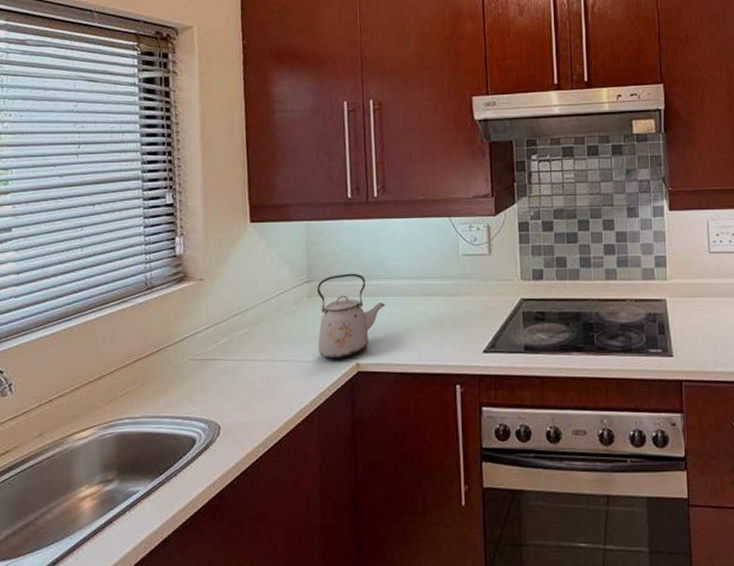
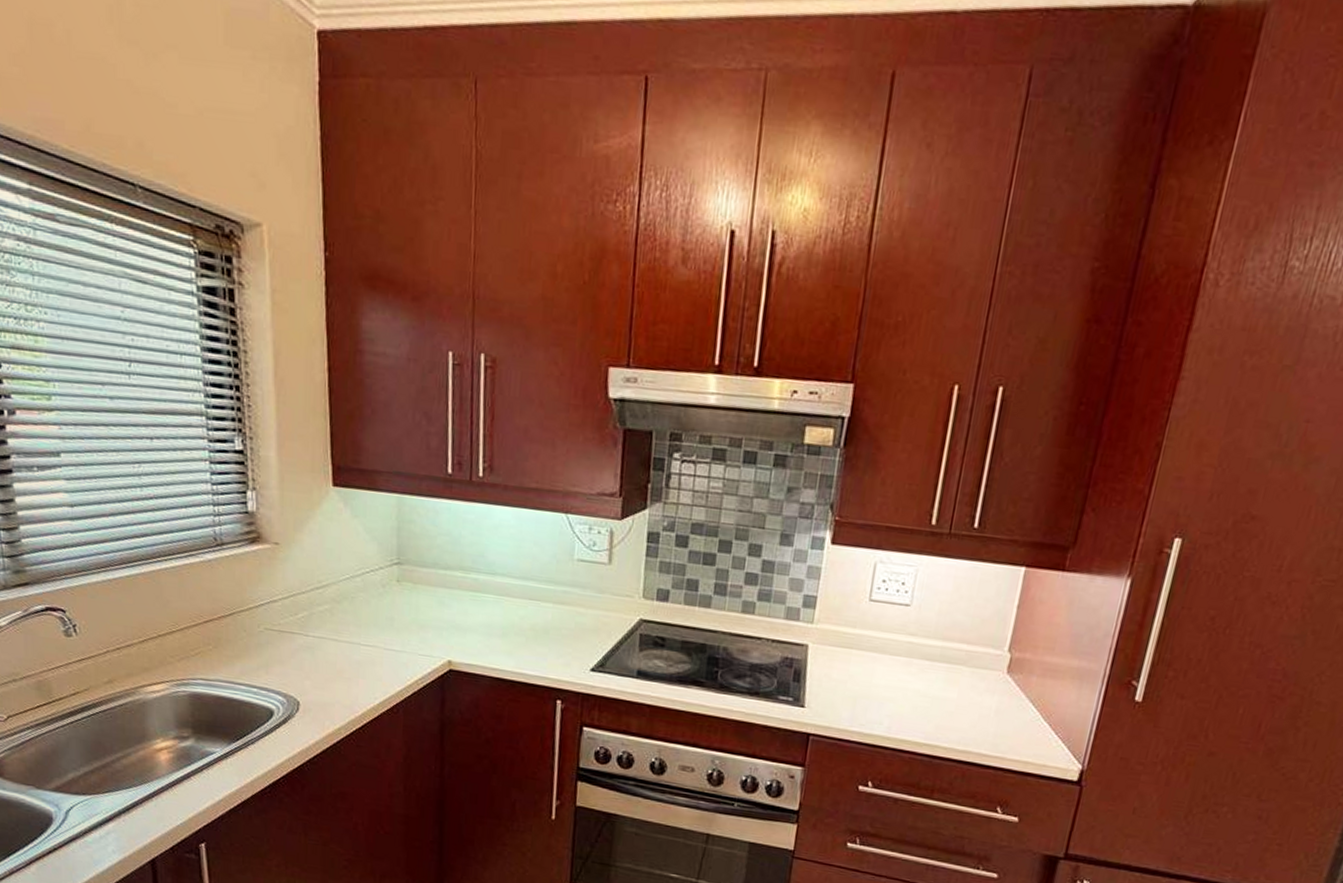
kettle: present [317,273,386,359] -> none [406,560,485,654]

